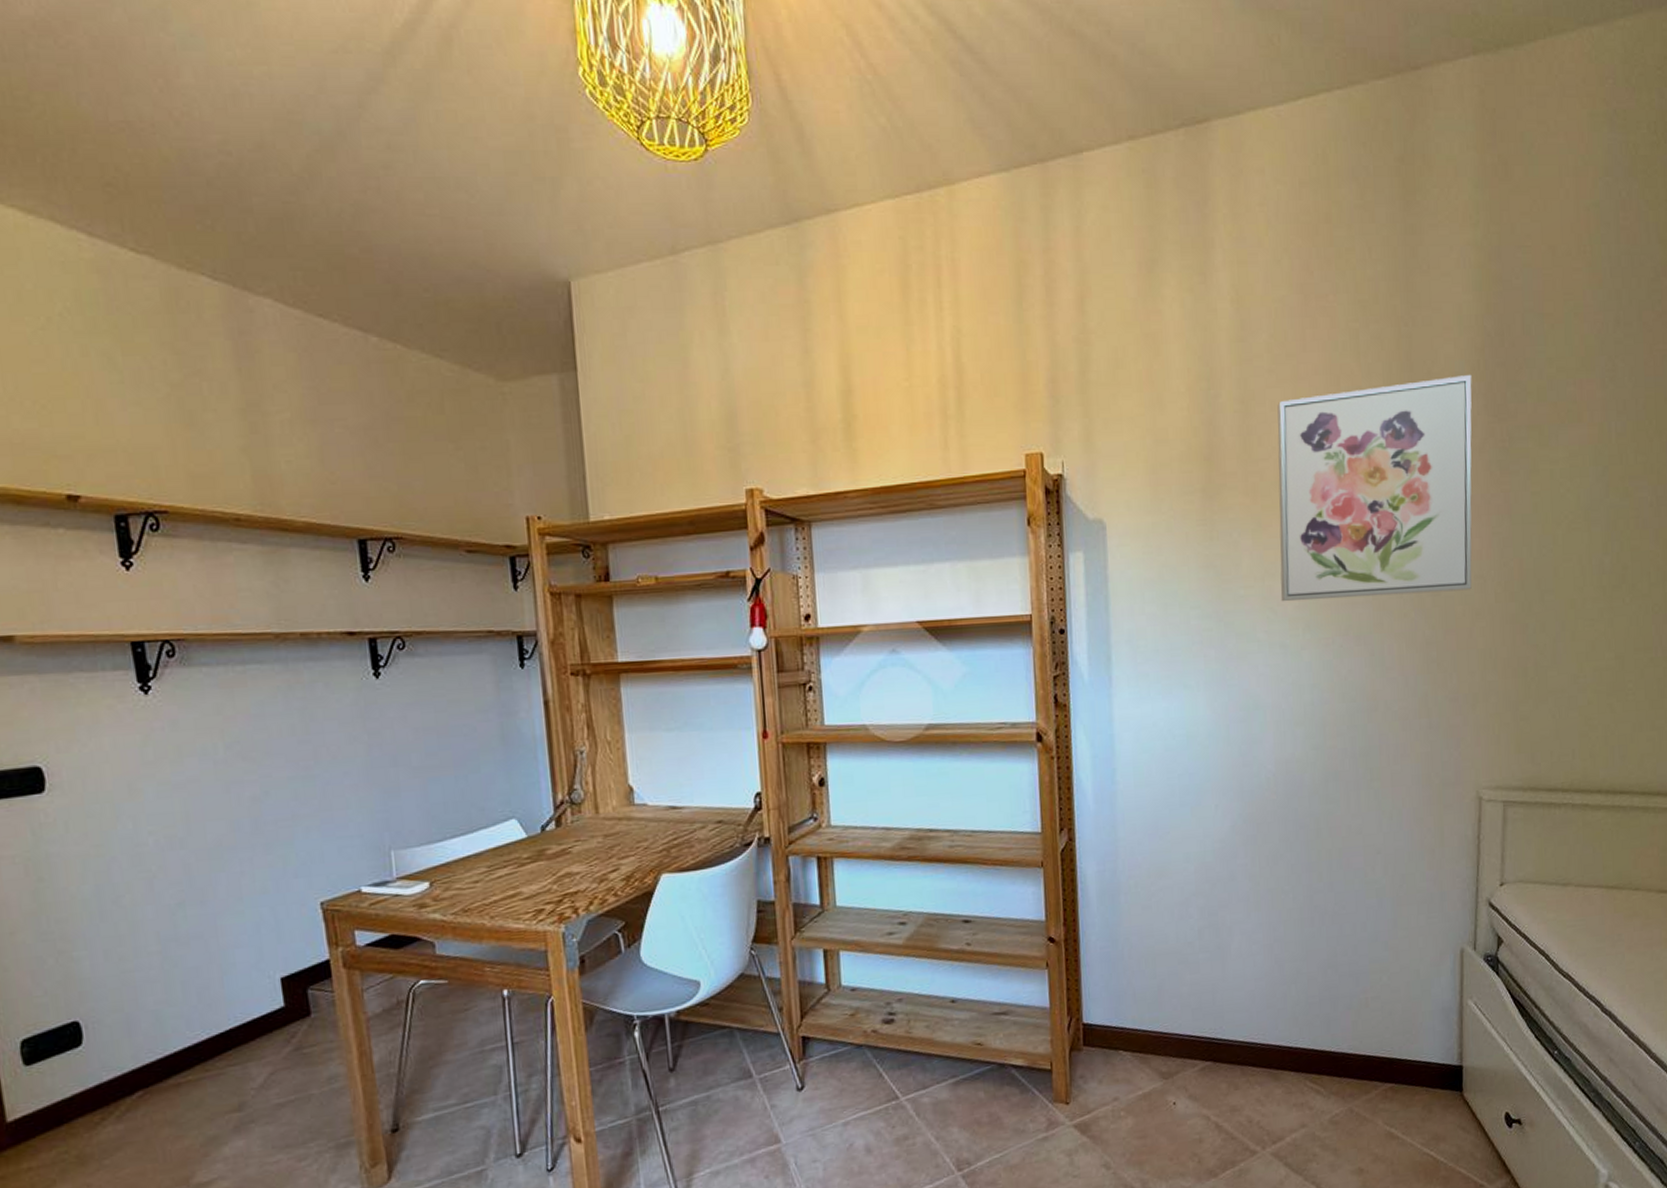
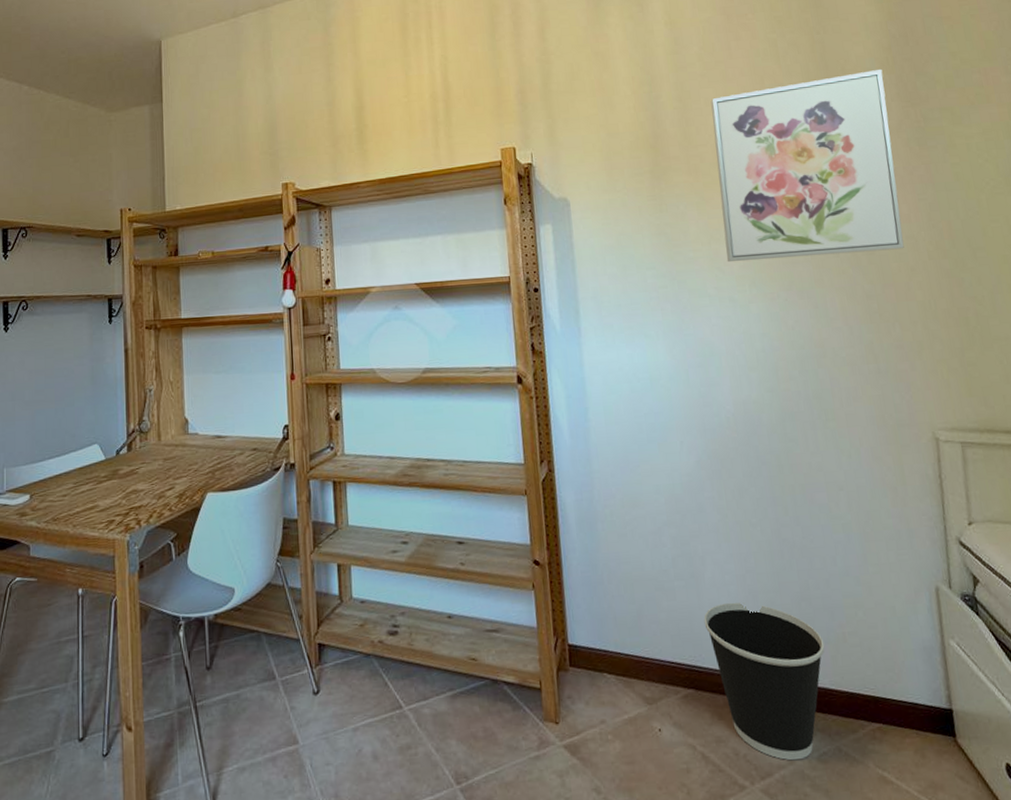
wastebasket: none [1227,972,1347,1124] -> present [703,602,825,761]

